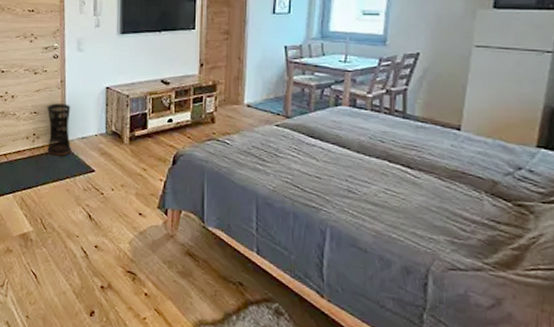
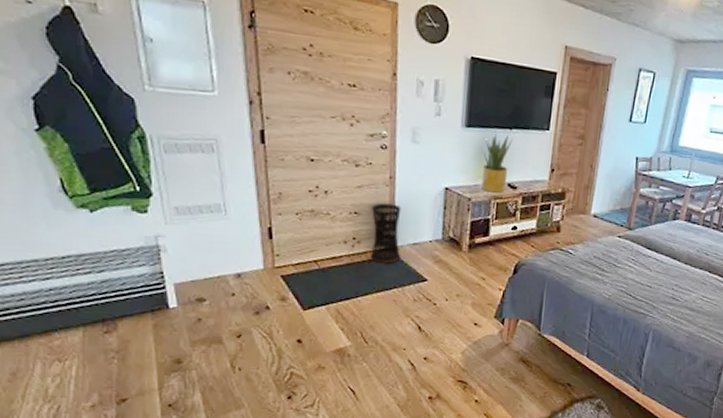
planter: none [136,37,162,89] -> present [481,133,513,193]

